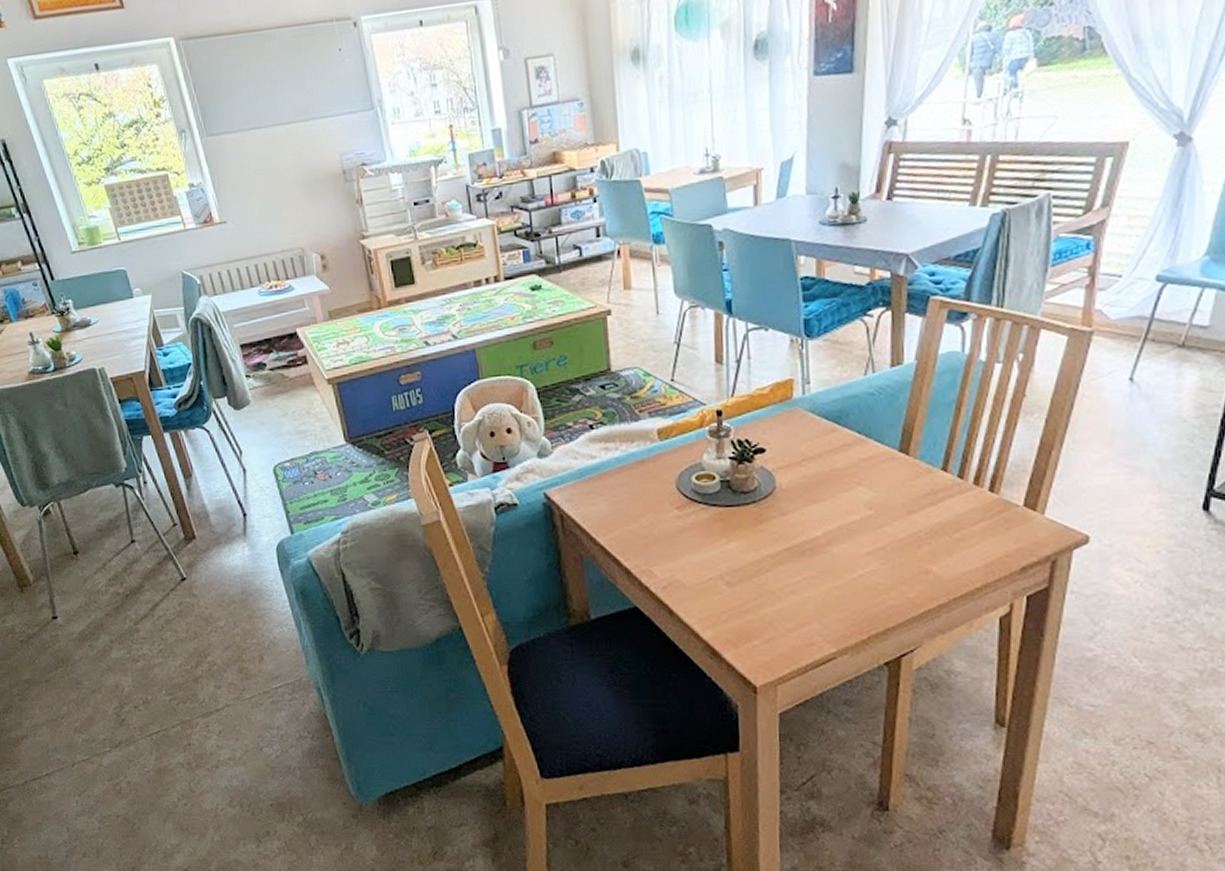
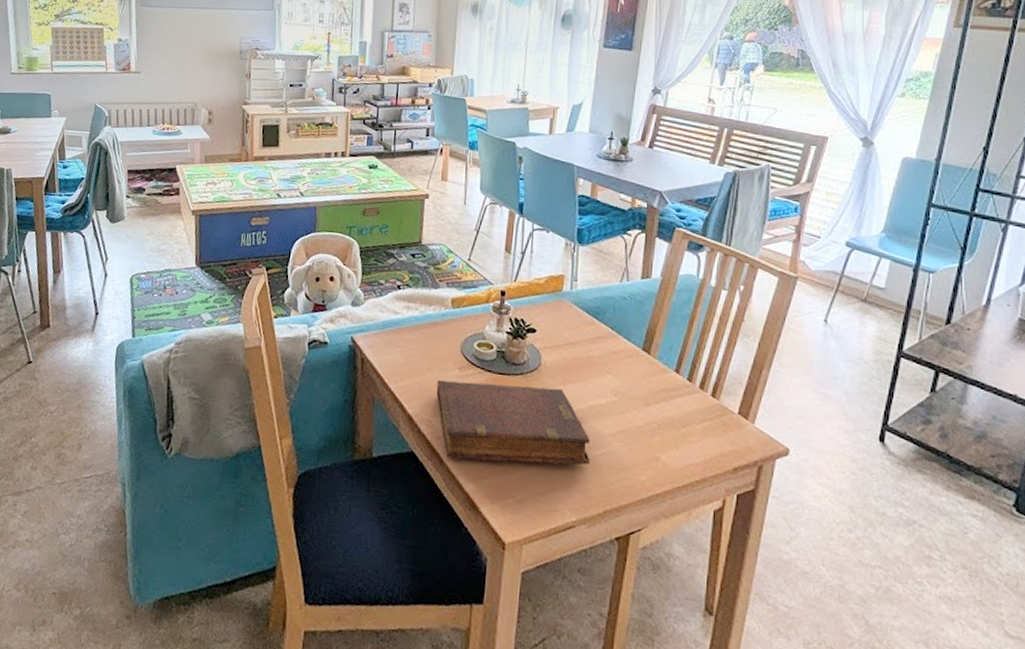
diary: none [653,512,847,608] -> present [436,380,590,465]

